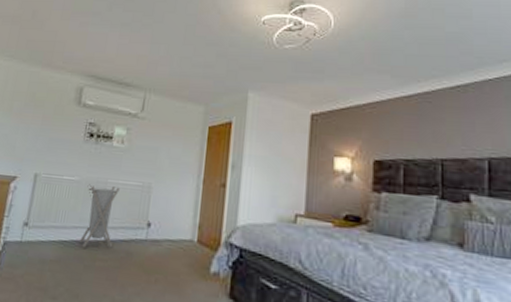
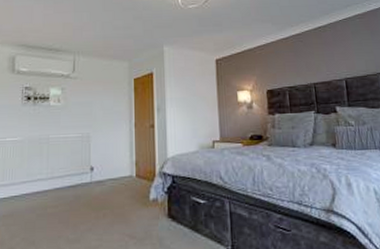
laundry hamper: present [80,184,120,248] -> none [30,141,62,199]

